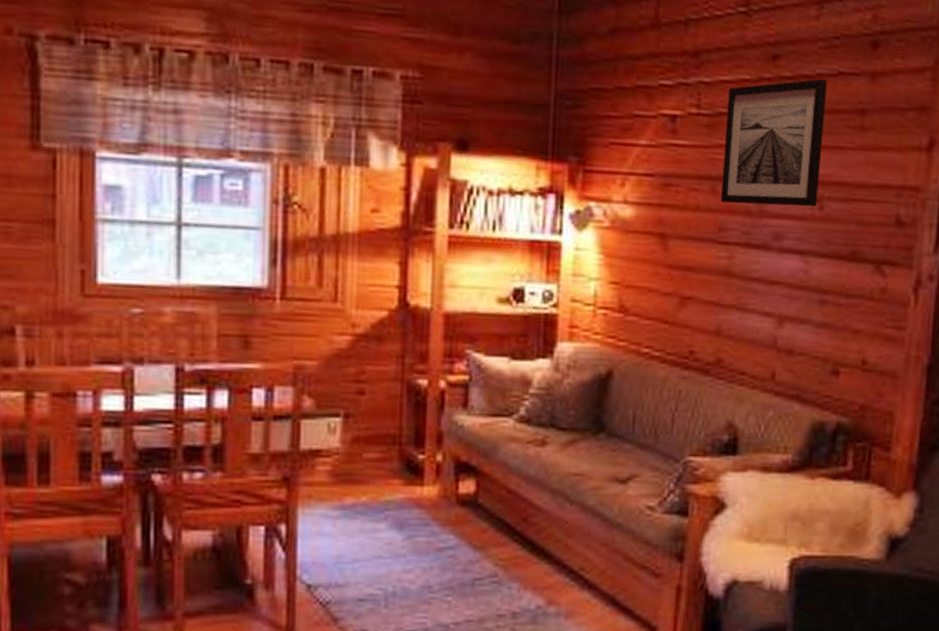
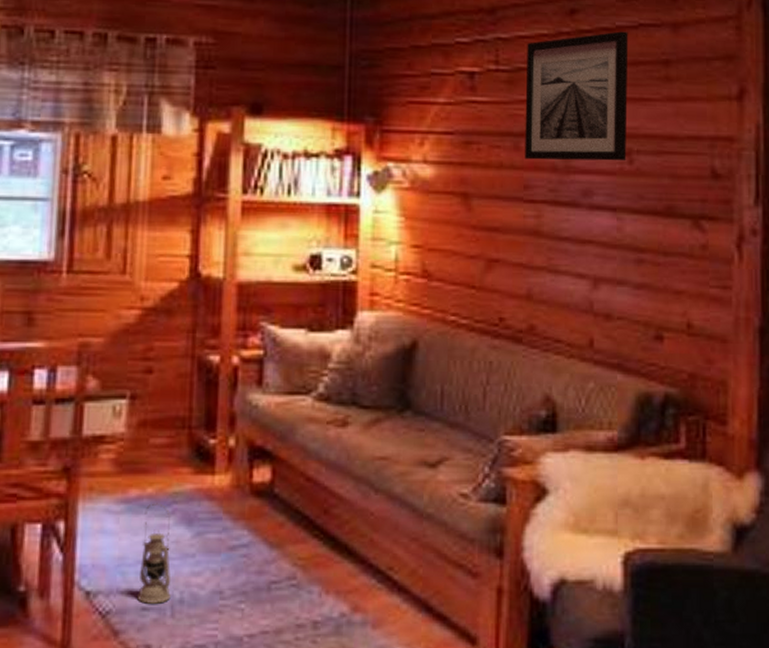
lantern: none [354,510,384,596] -> present [137,503,171,604]

